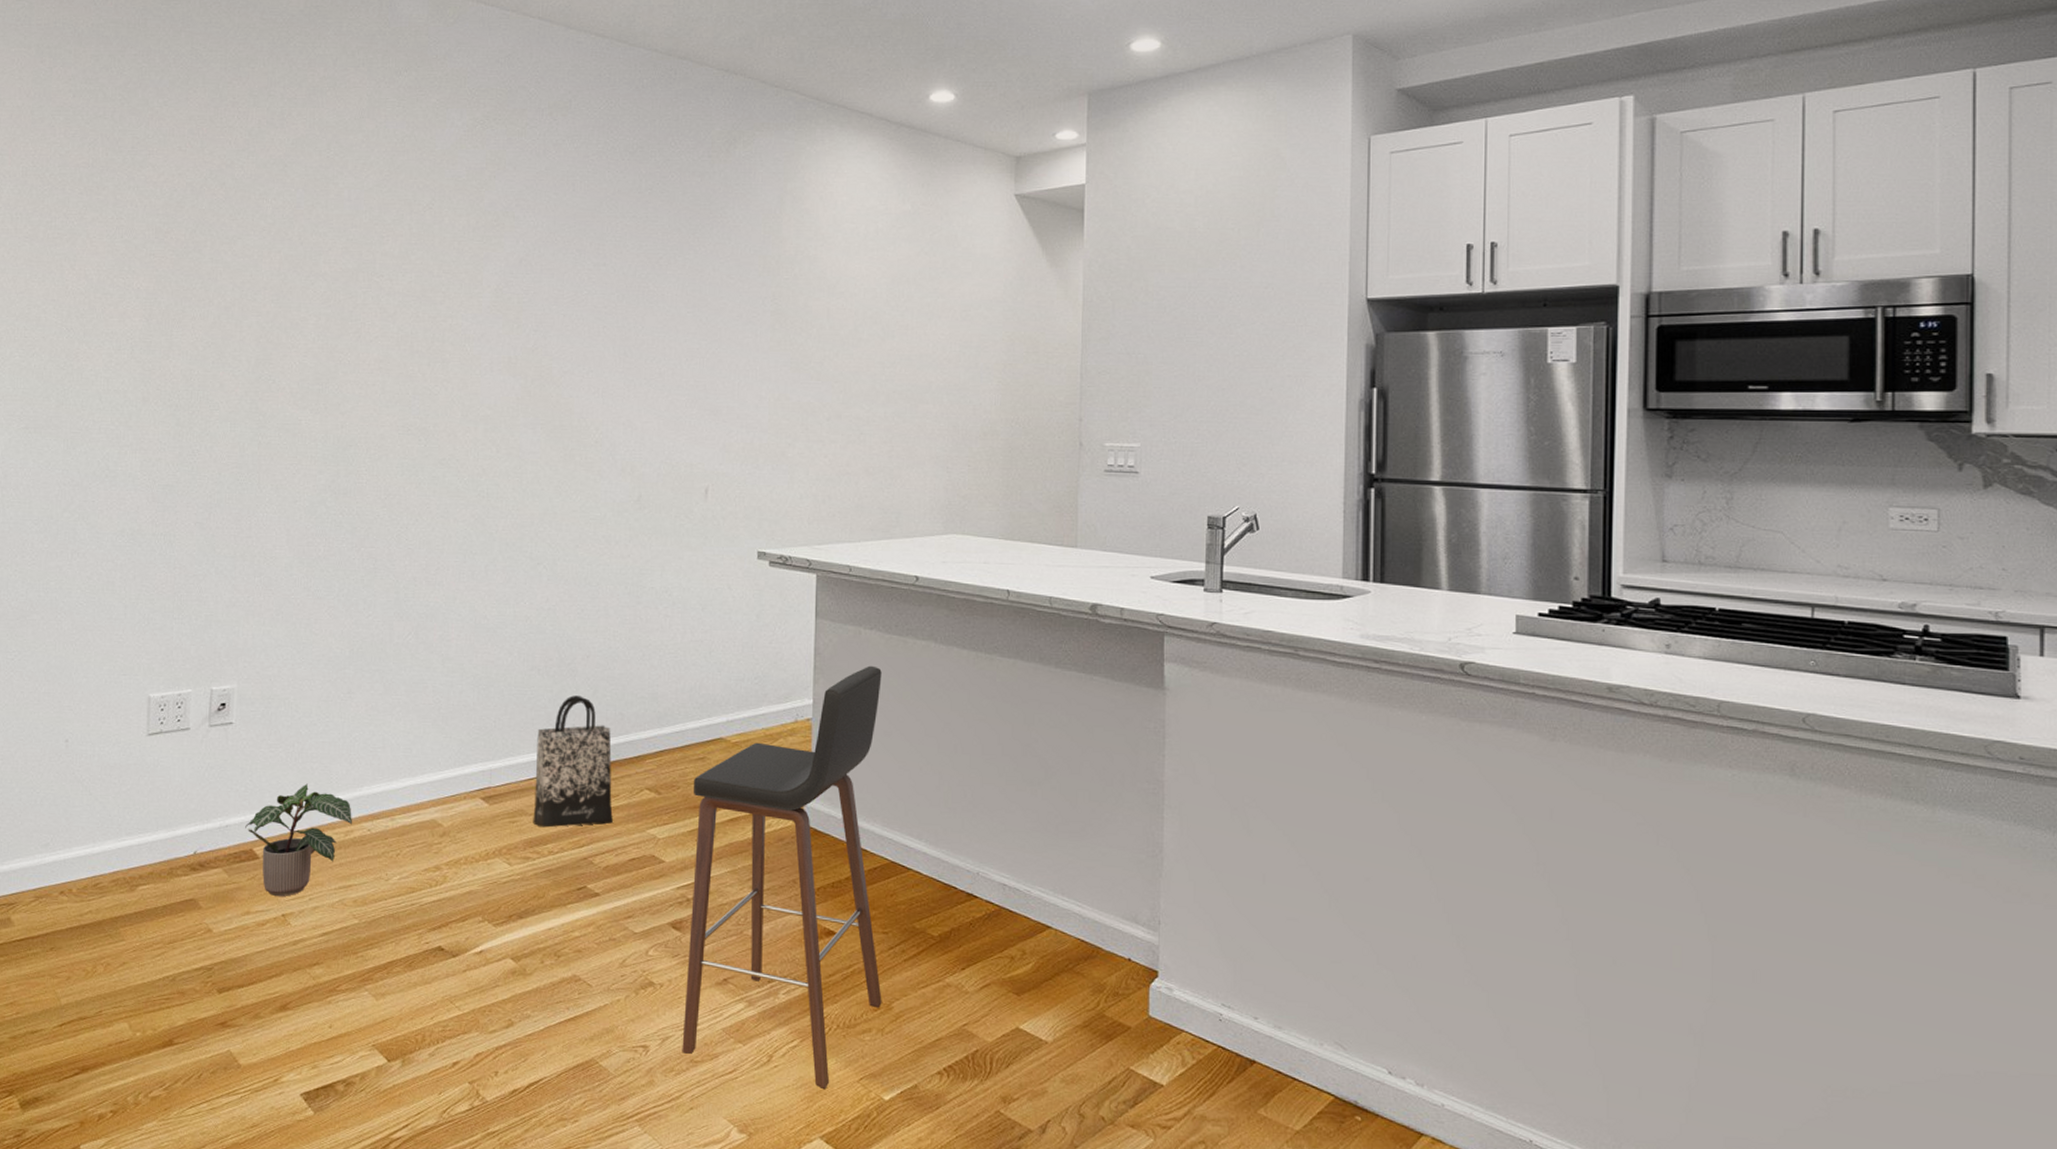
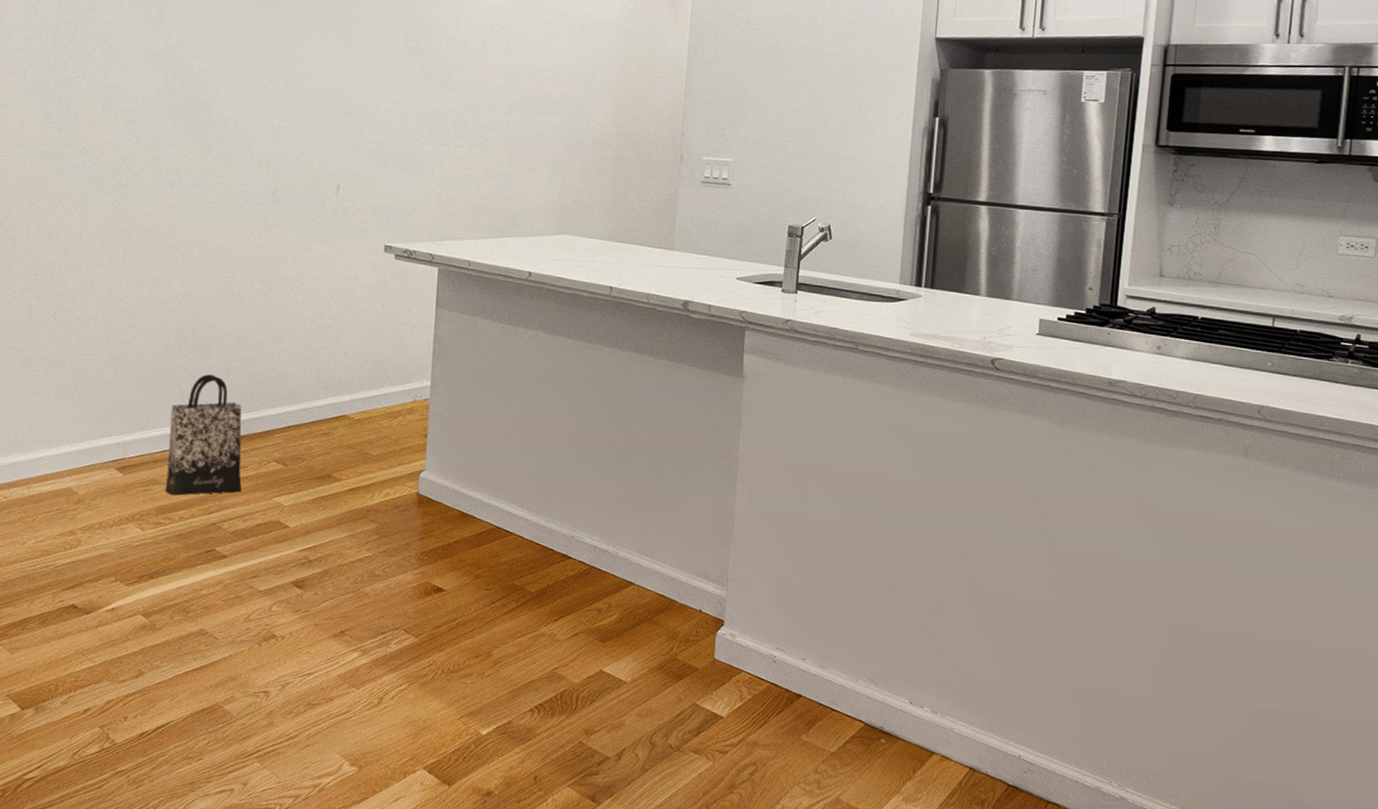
bar stool: present [682,665,882,1089] -> none [300,352,495,726]

